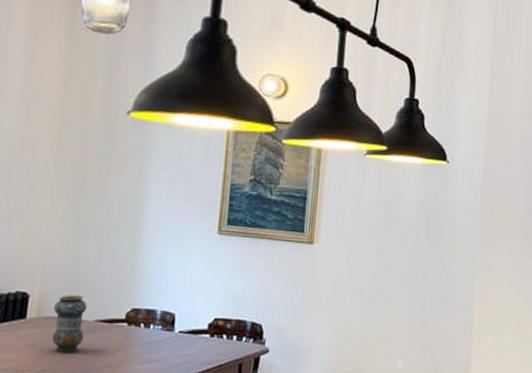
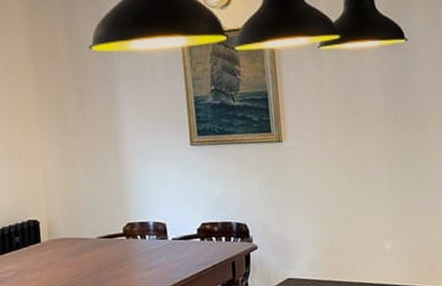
vase: present [52,295,87,353] -> none [61,217,91,269]

